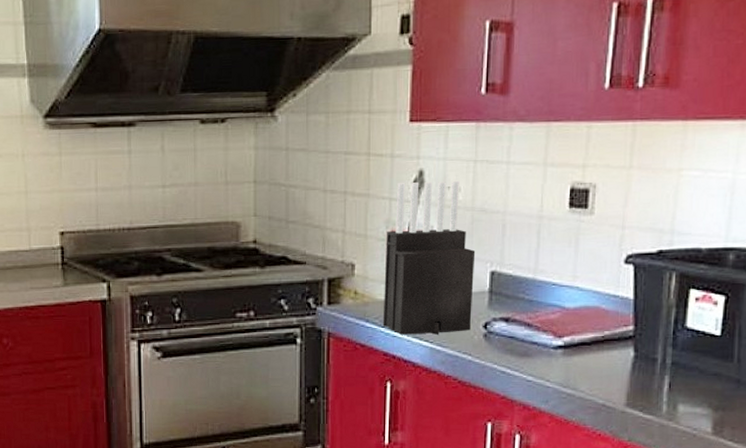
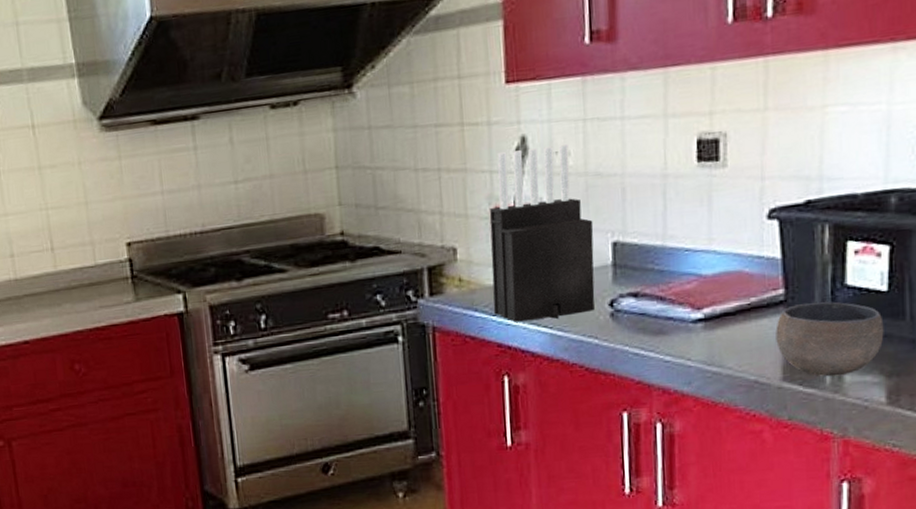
bowl: none [623,339,715,406] -> present [776,301,884,377]

